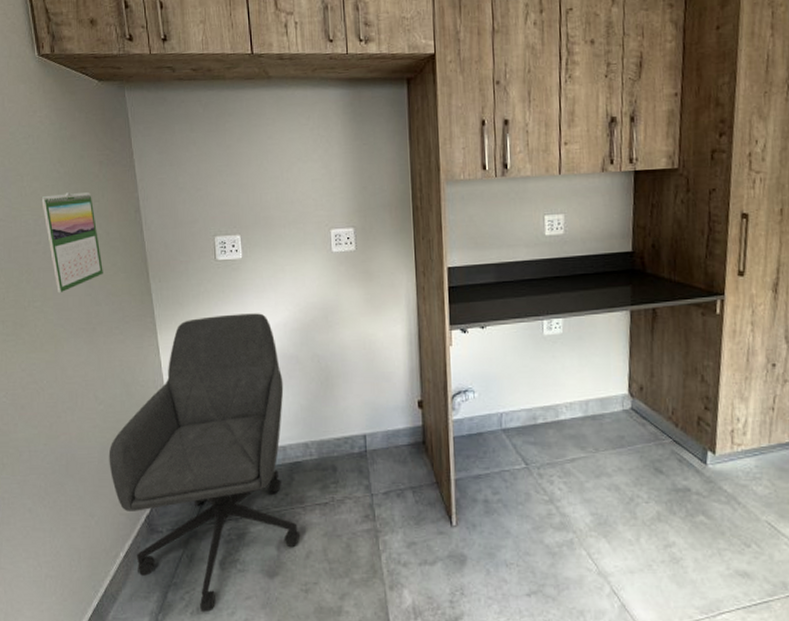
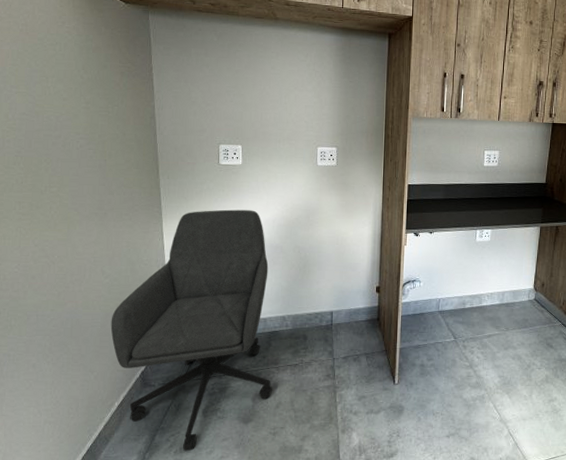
calendar: present [41,192,103,294] -> none [64,96,118,182]

